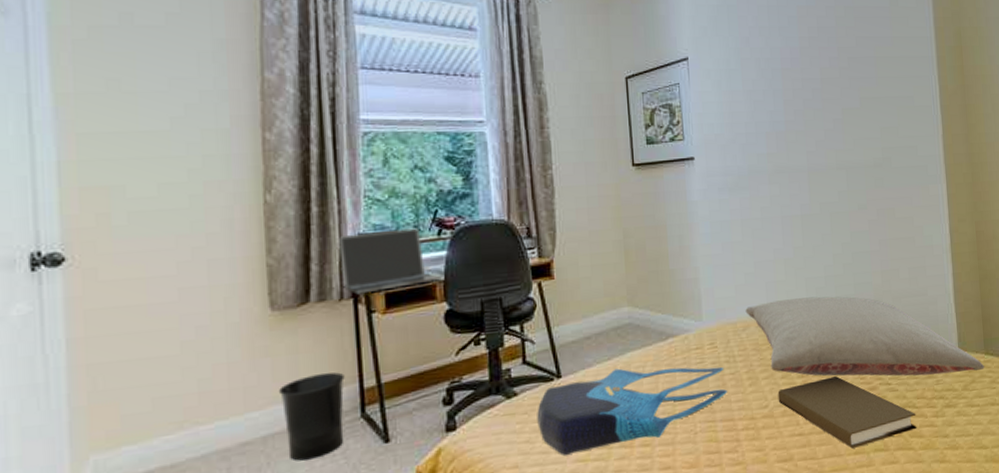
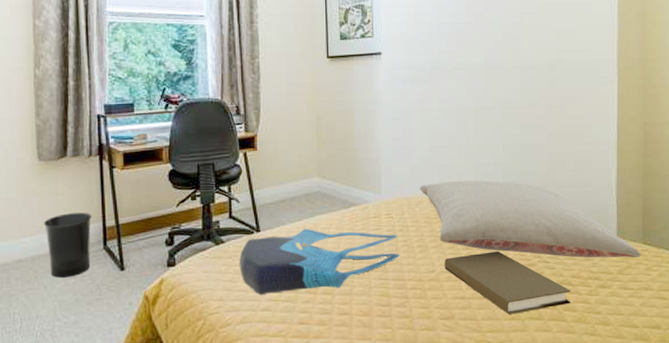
laptop: present [339,228,441,295] -> none [89,102,167,153]

